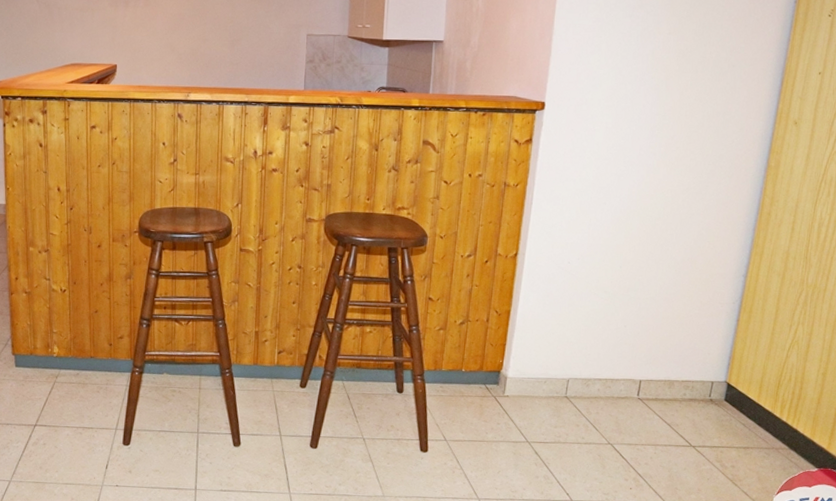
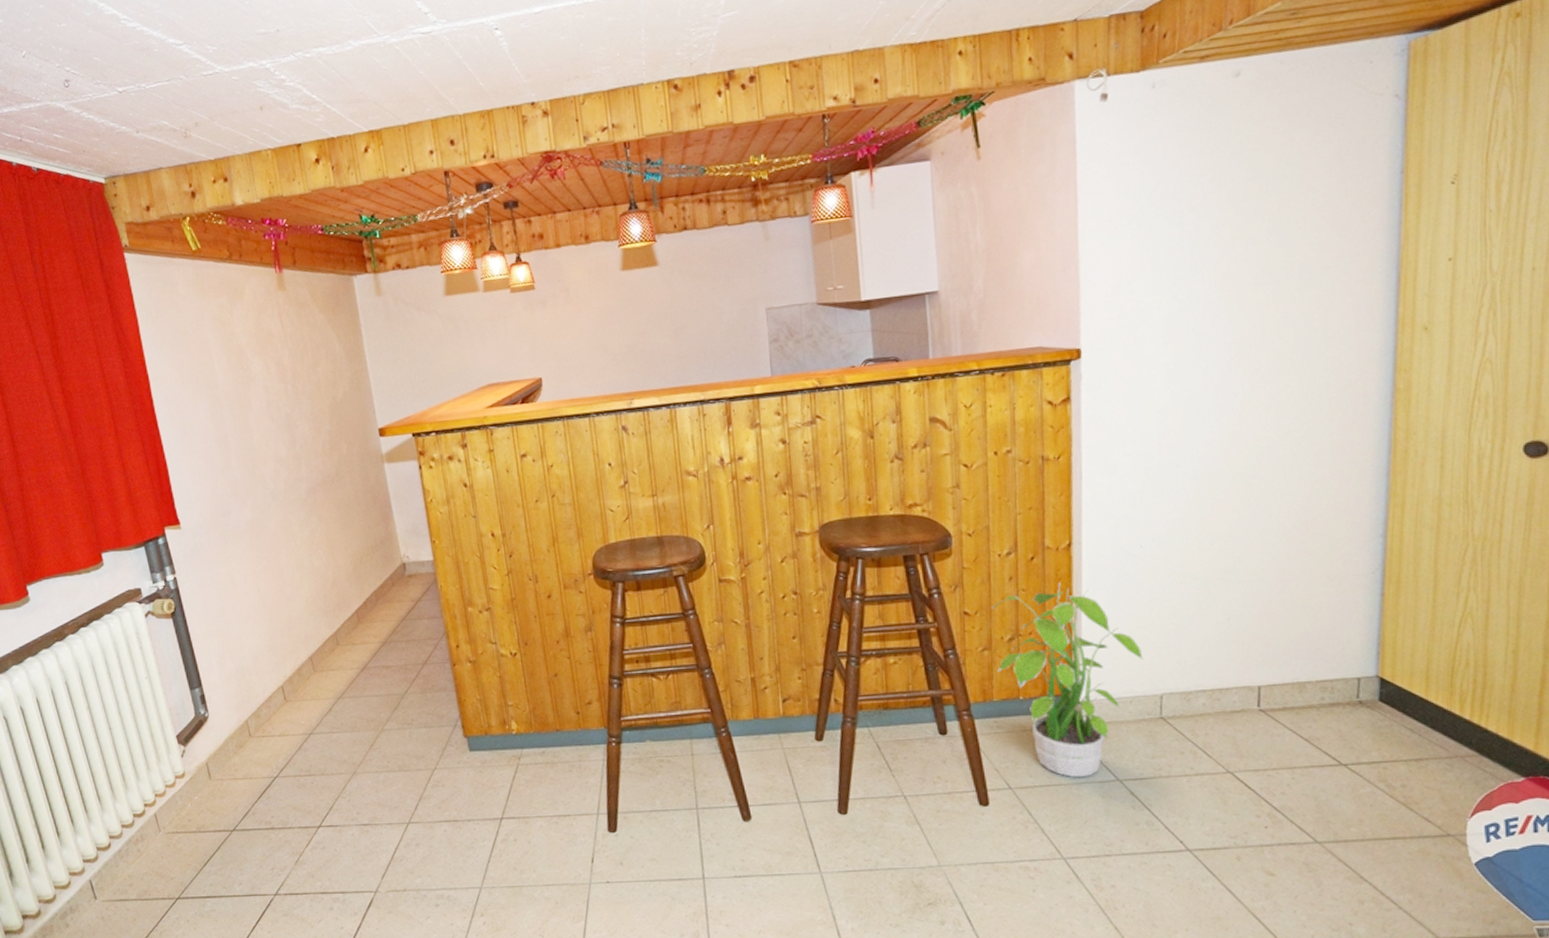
potted plant: none [448,283,559,437] -> present [991,582,1144,778]

